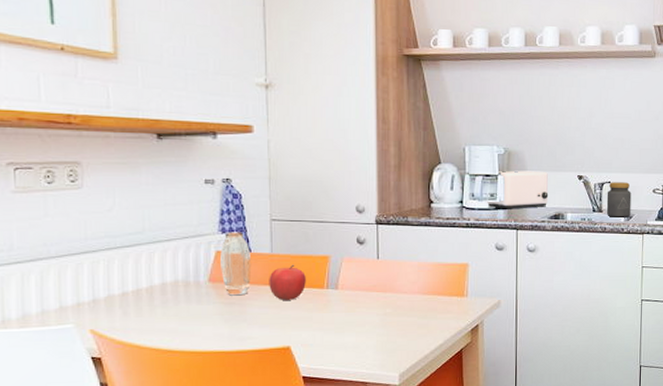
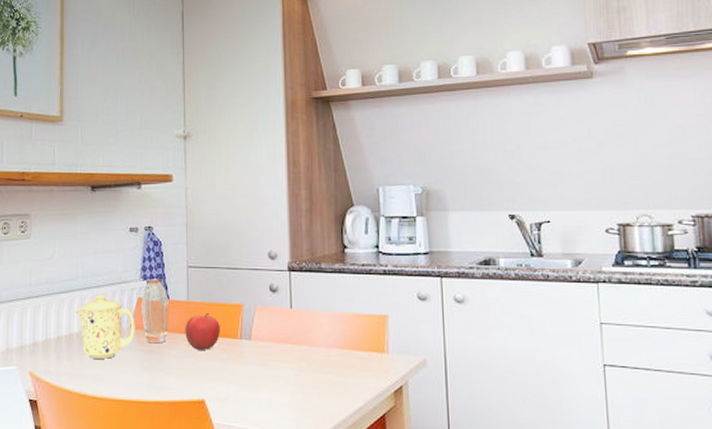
mug: none [143,248,215,313] -> present [75,294,136,359]
toaster: present [487,170,549,209] -> none [405,211,476,254]
jar: present [606,182,632,218] -> none [546,221,580,263]

